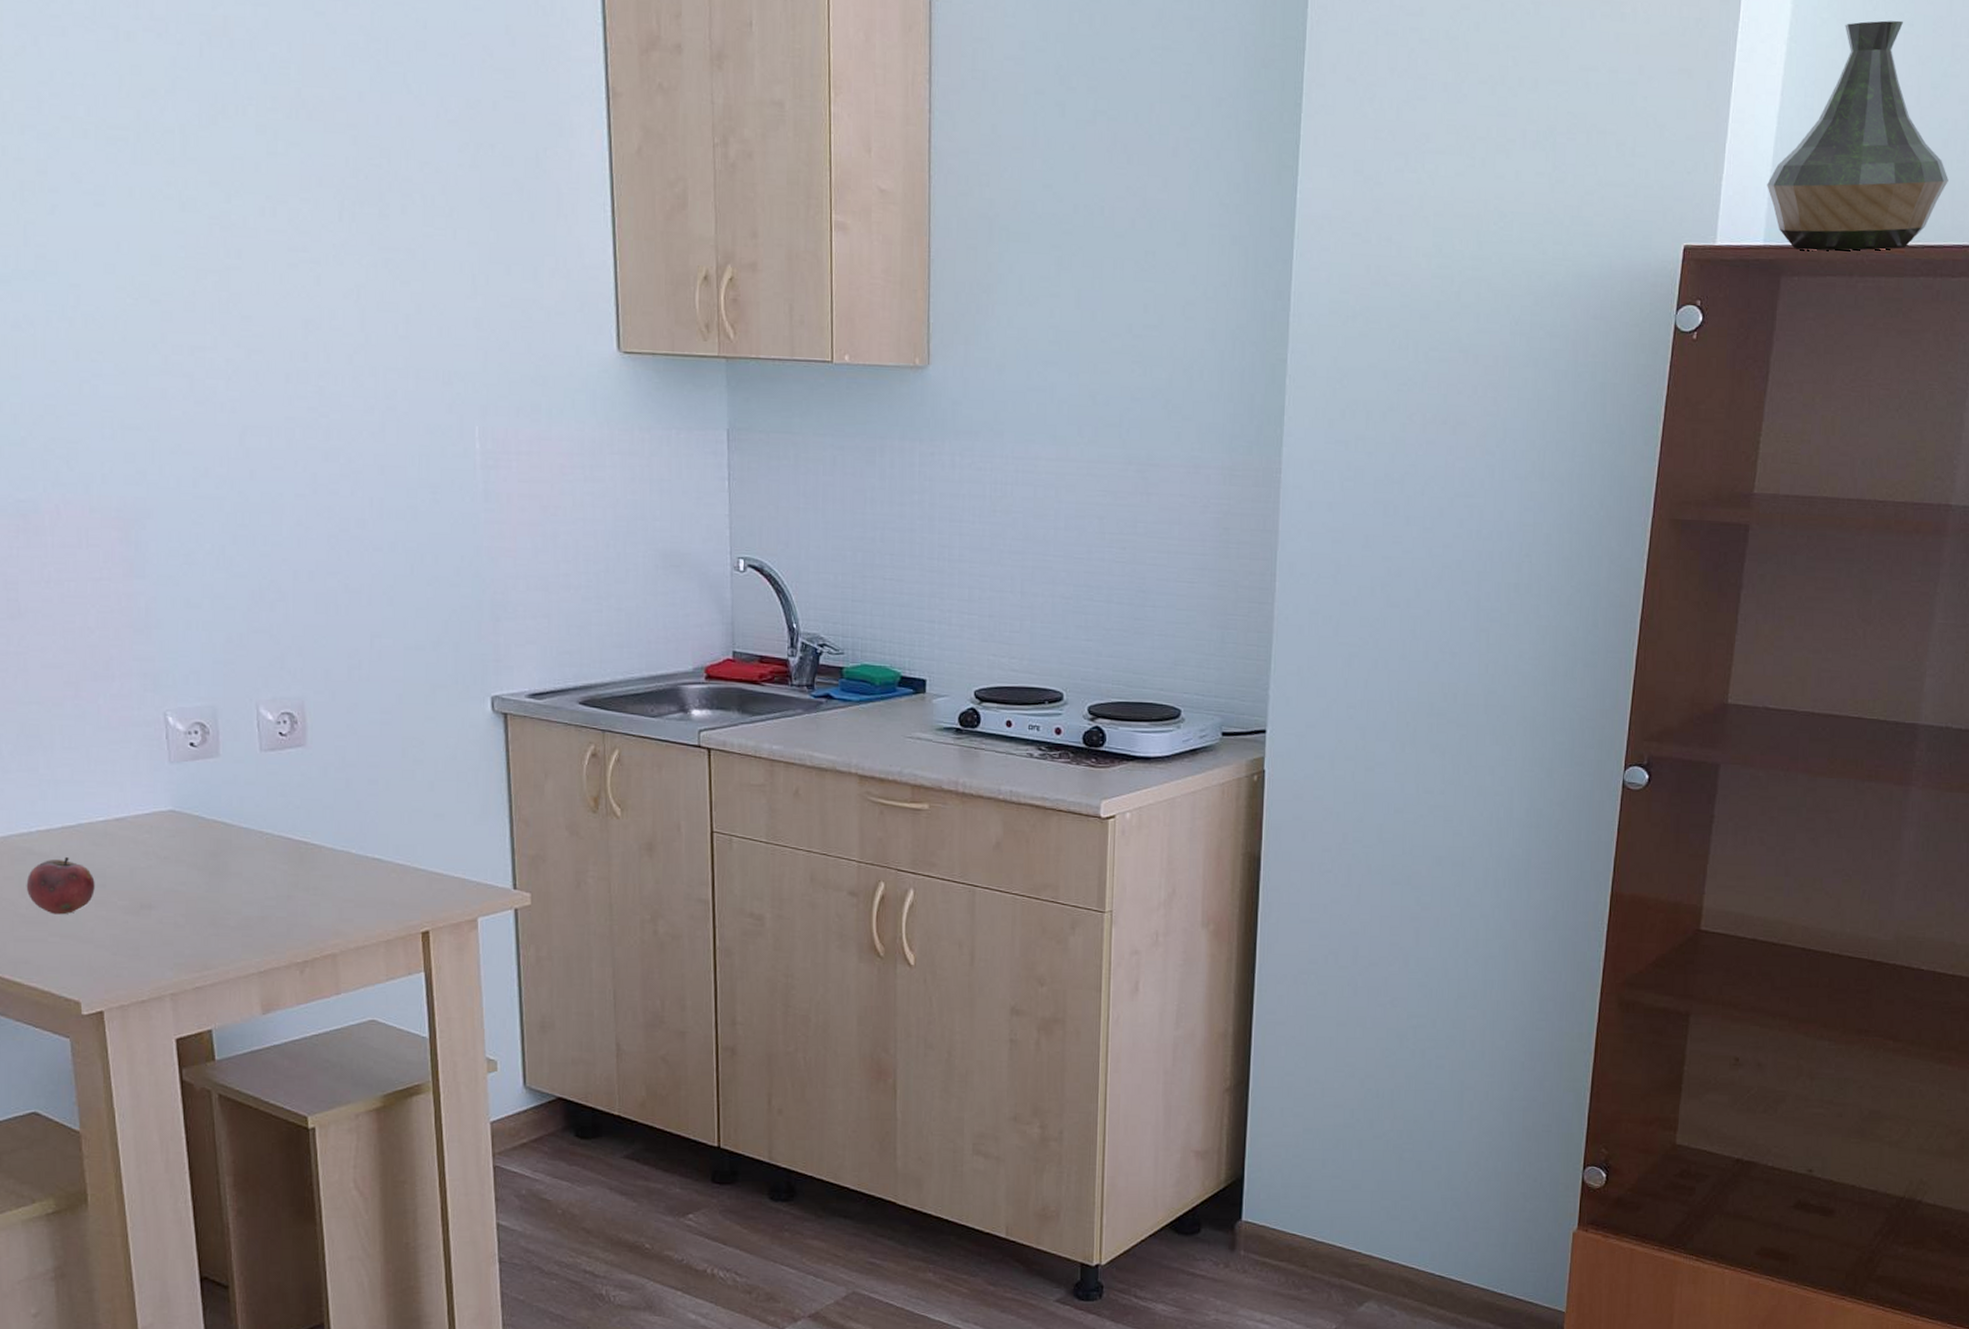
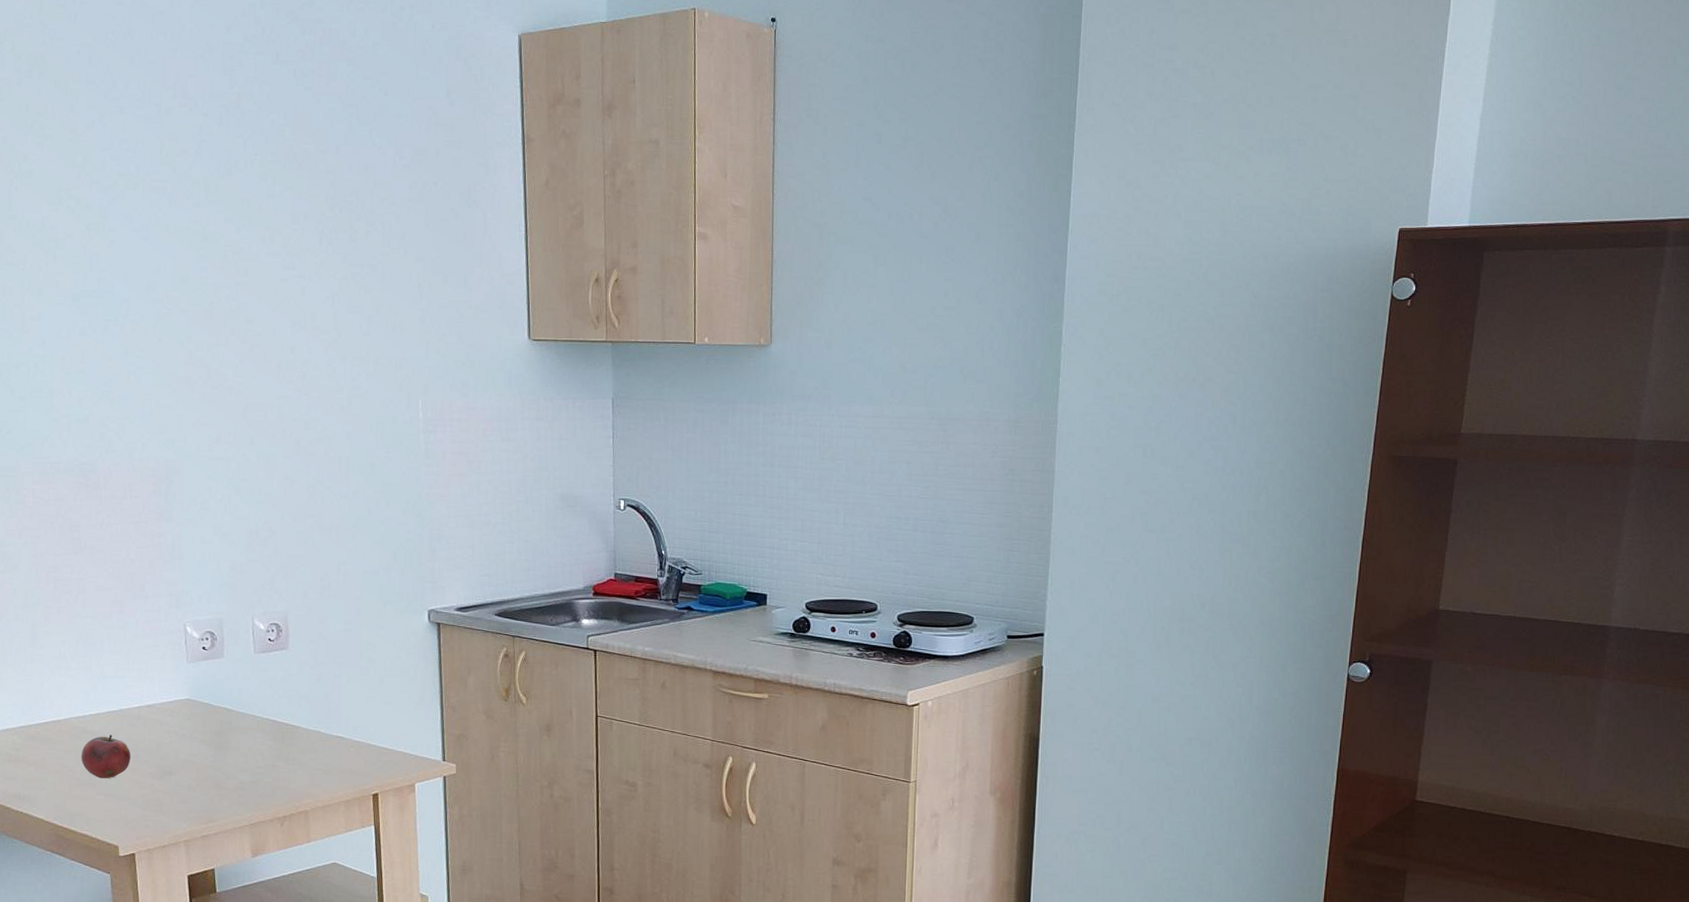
vase: present [1767,20,1948,251] -> none [1471,35,1632,229]

